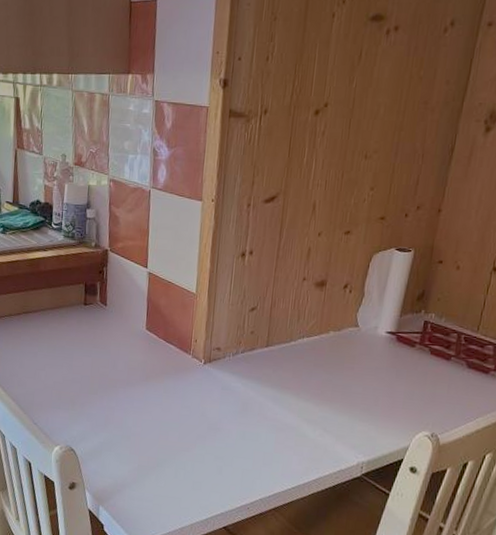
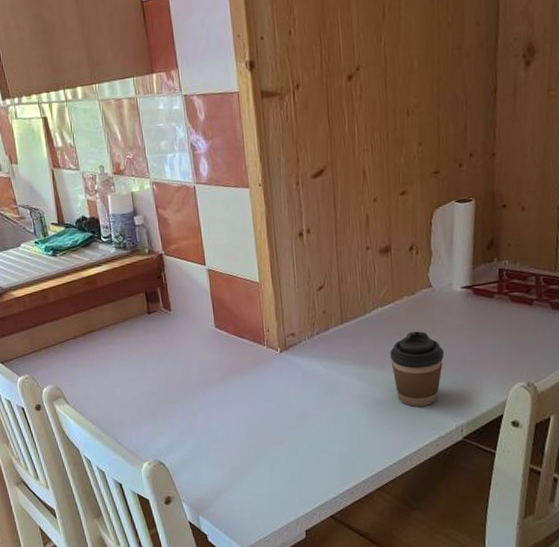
coffee cup: none [307,366,360,439] -> present [390,331,445,407]

